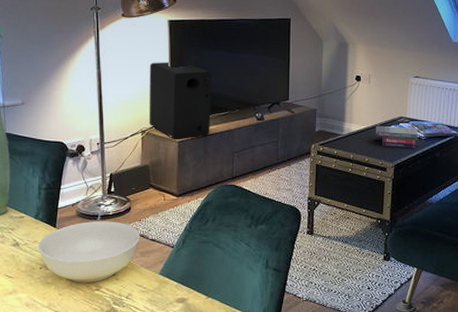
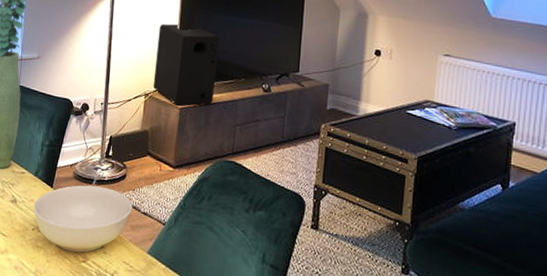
books: present [376,125,419,149] -> none [396,108,449,140]

